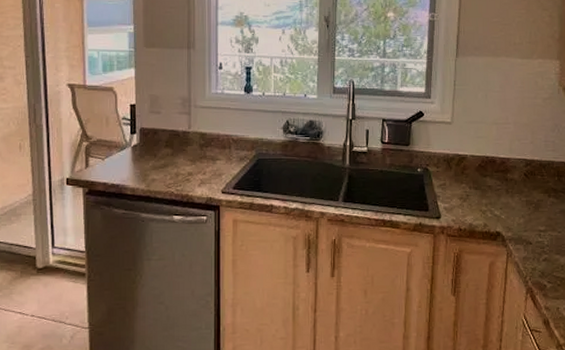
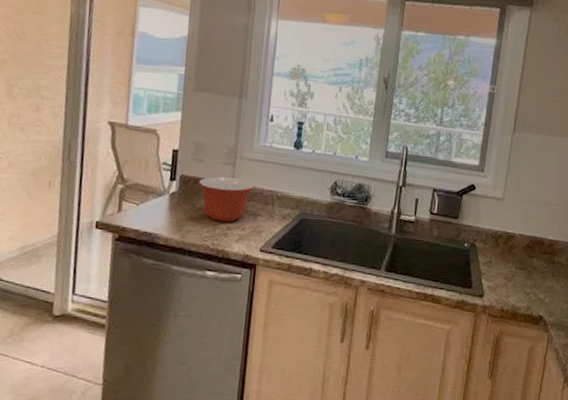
mixing bowl: none [158,126,212,169] -> present [199,176,256,223]

